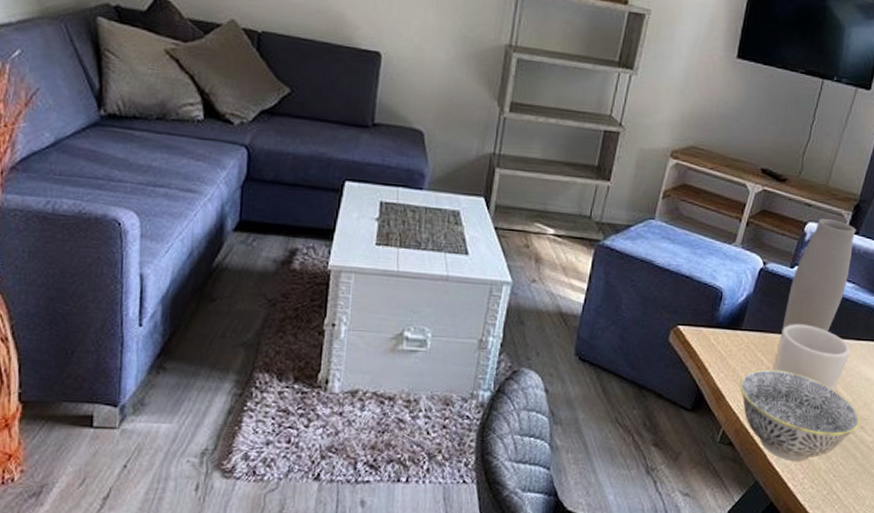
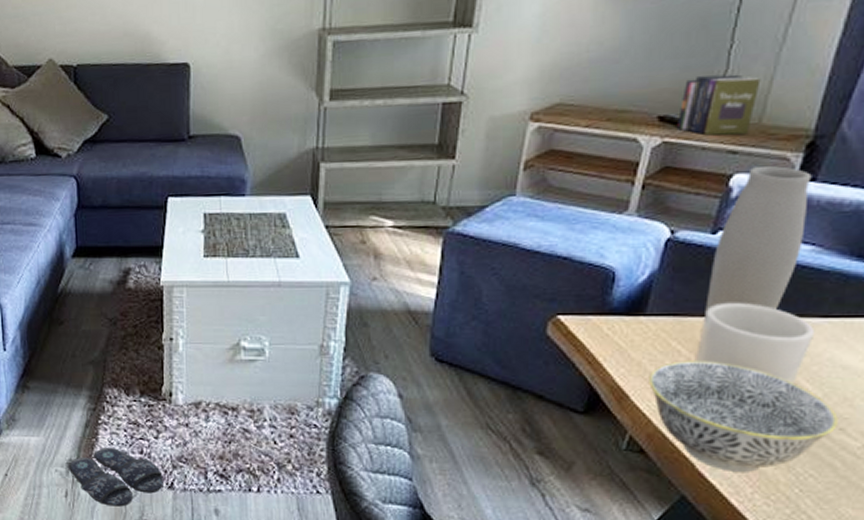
slippers: none [202,435,310,500] -> present [68,447,163,507]
books: none [773,142,830,192] -> present [676,74,761,136]

